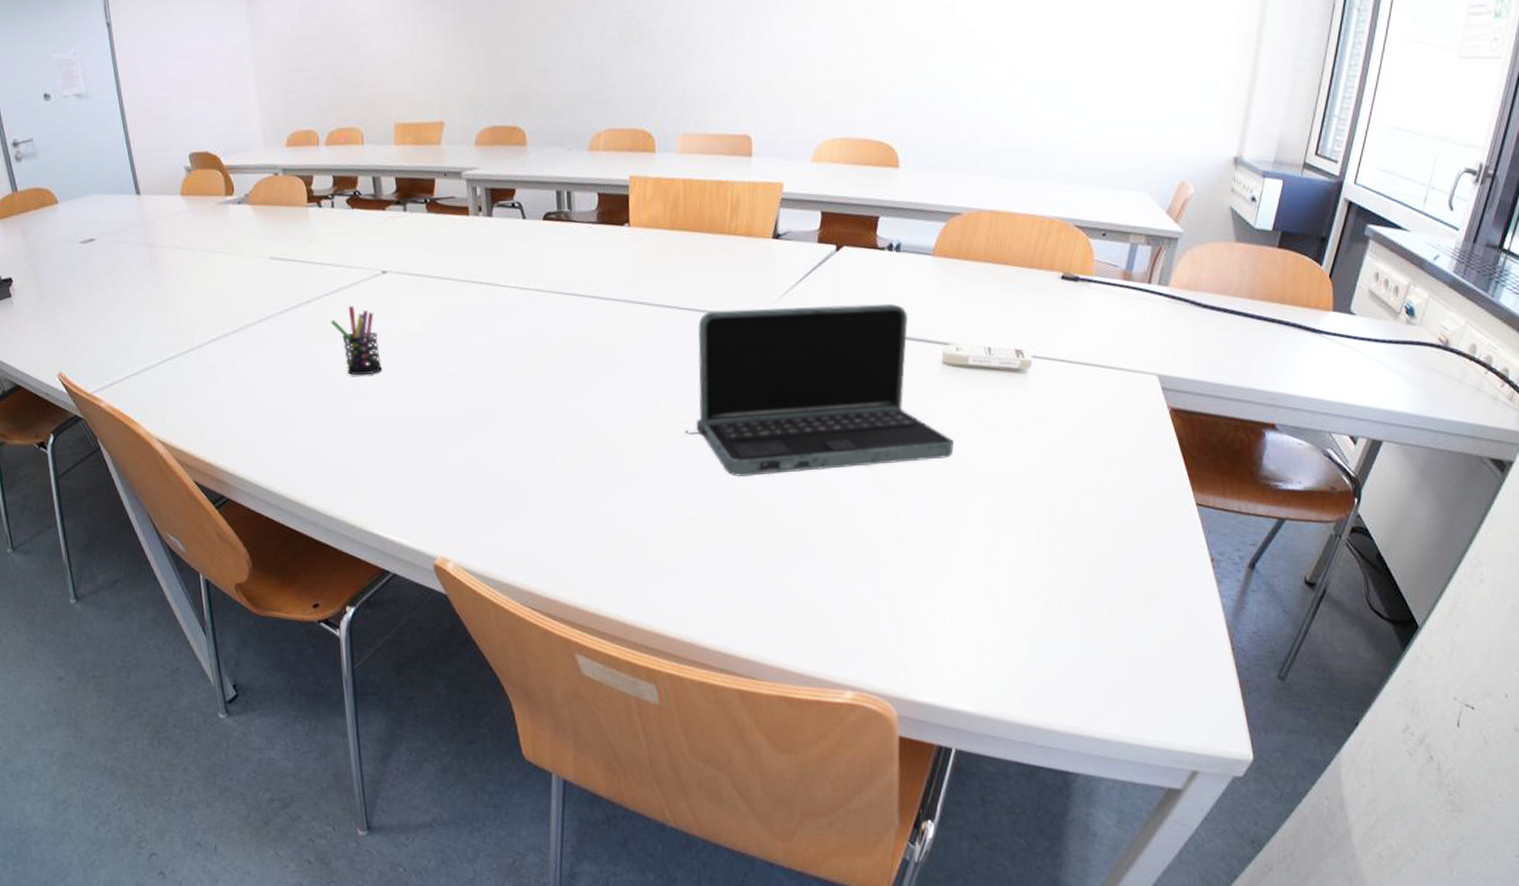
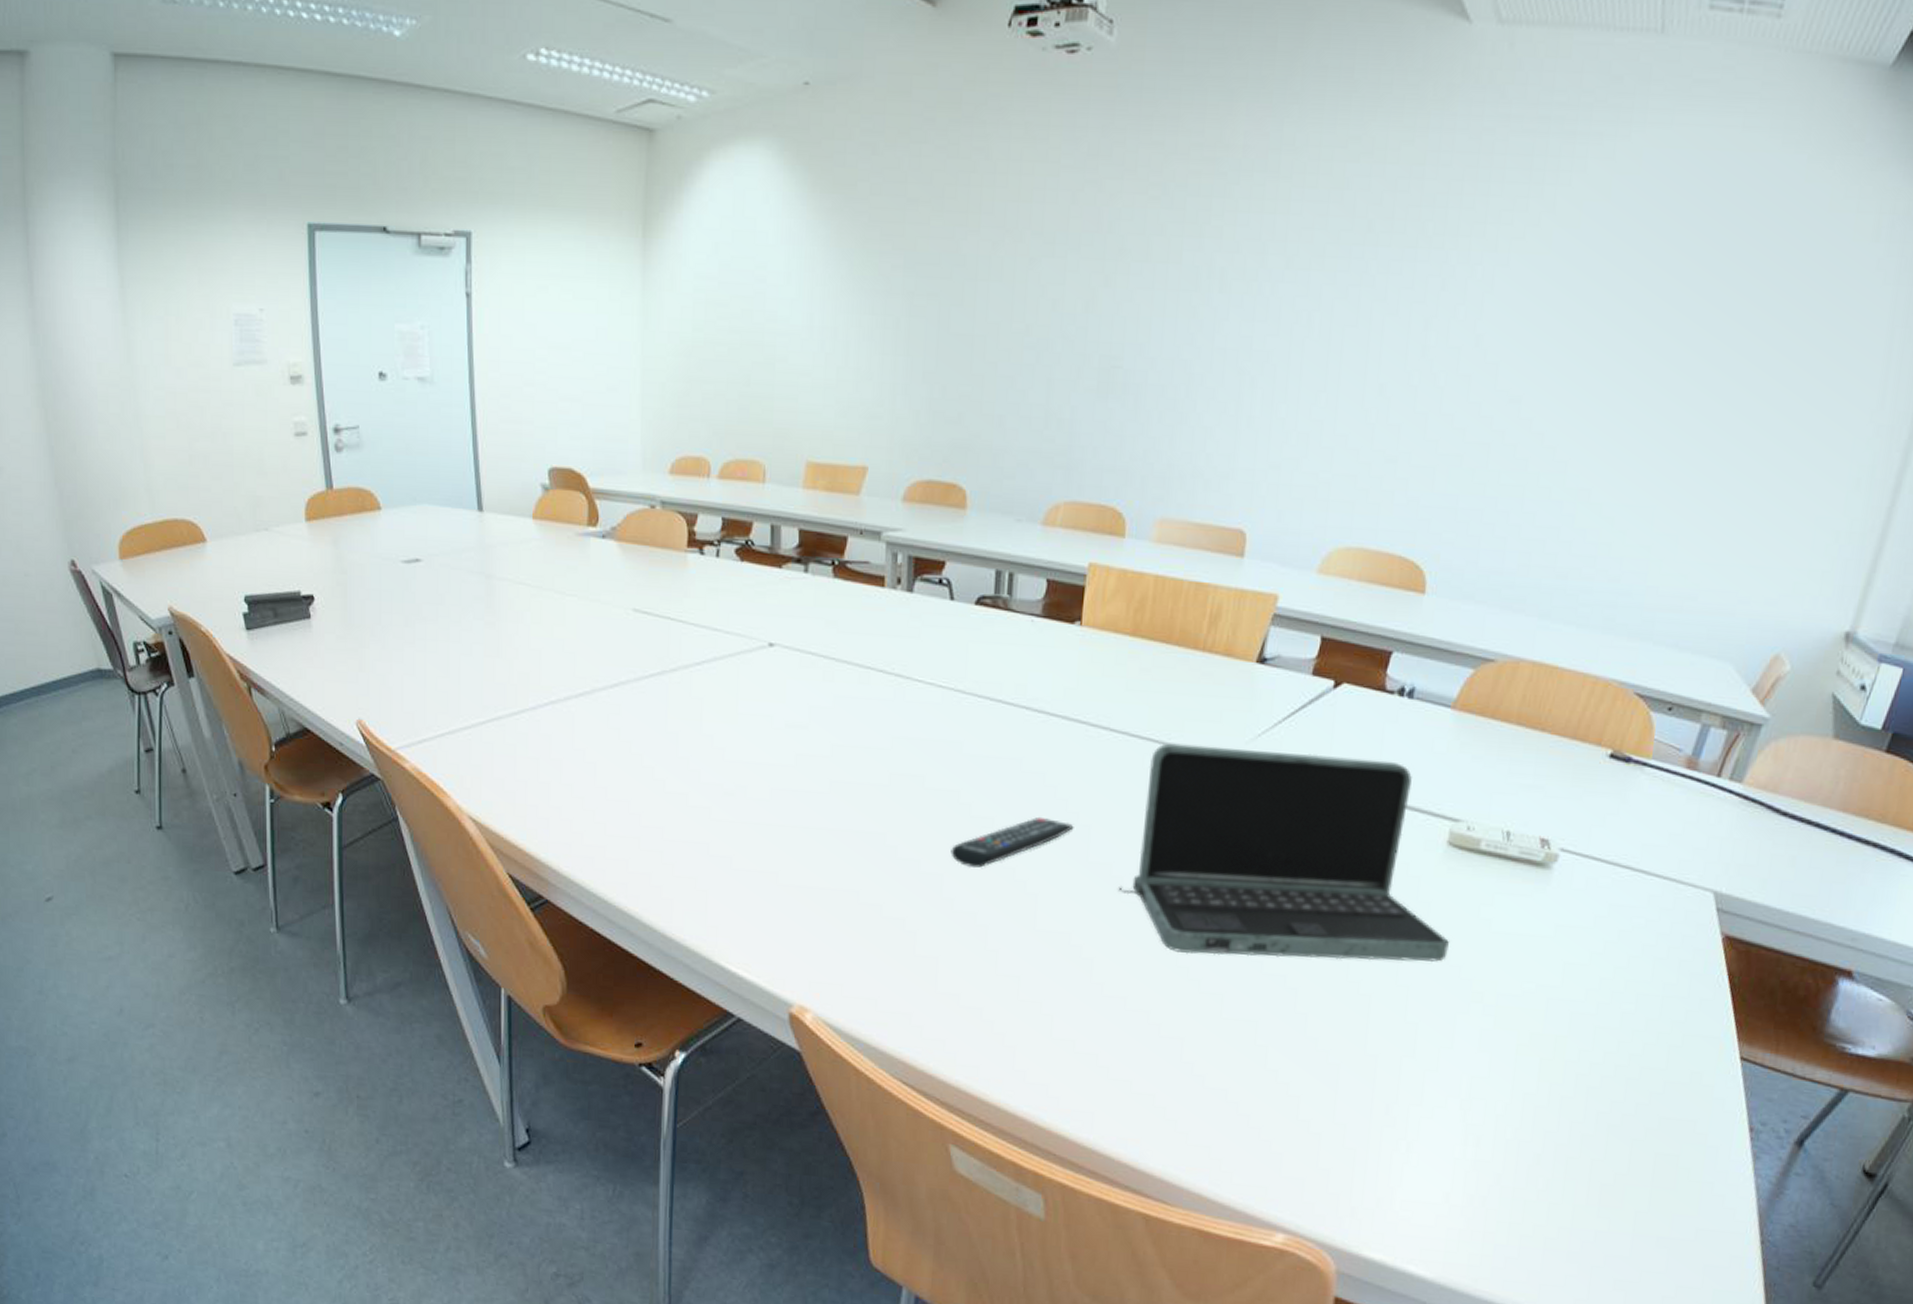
pen holder: present [330,305,383,376] -> none [697,681,755,770]
remote control: none [548,382,644,431] -> present [951,816,1074,868]

